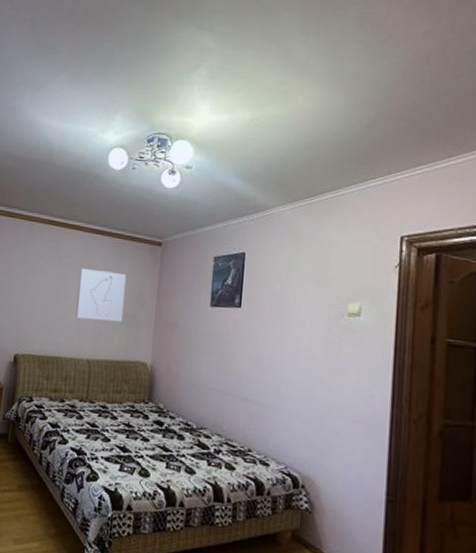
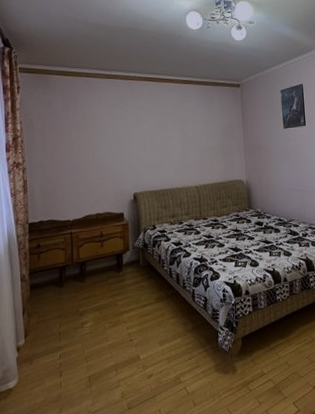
wall art: present [75,268,126,322] -> none [178,113,219,155]

